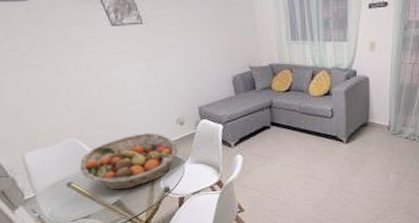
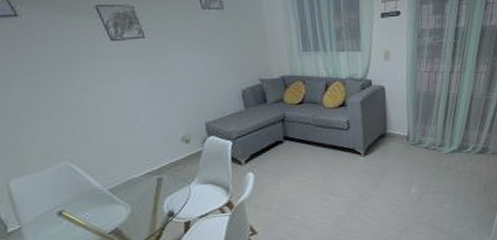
fruit basket: present [79,133,178,190] -> none [72,152,184,217]

